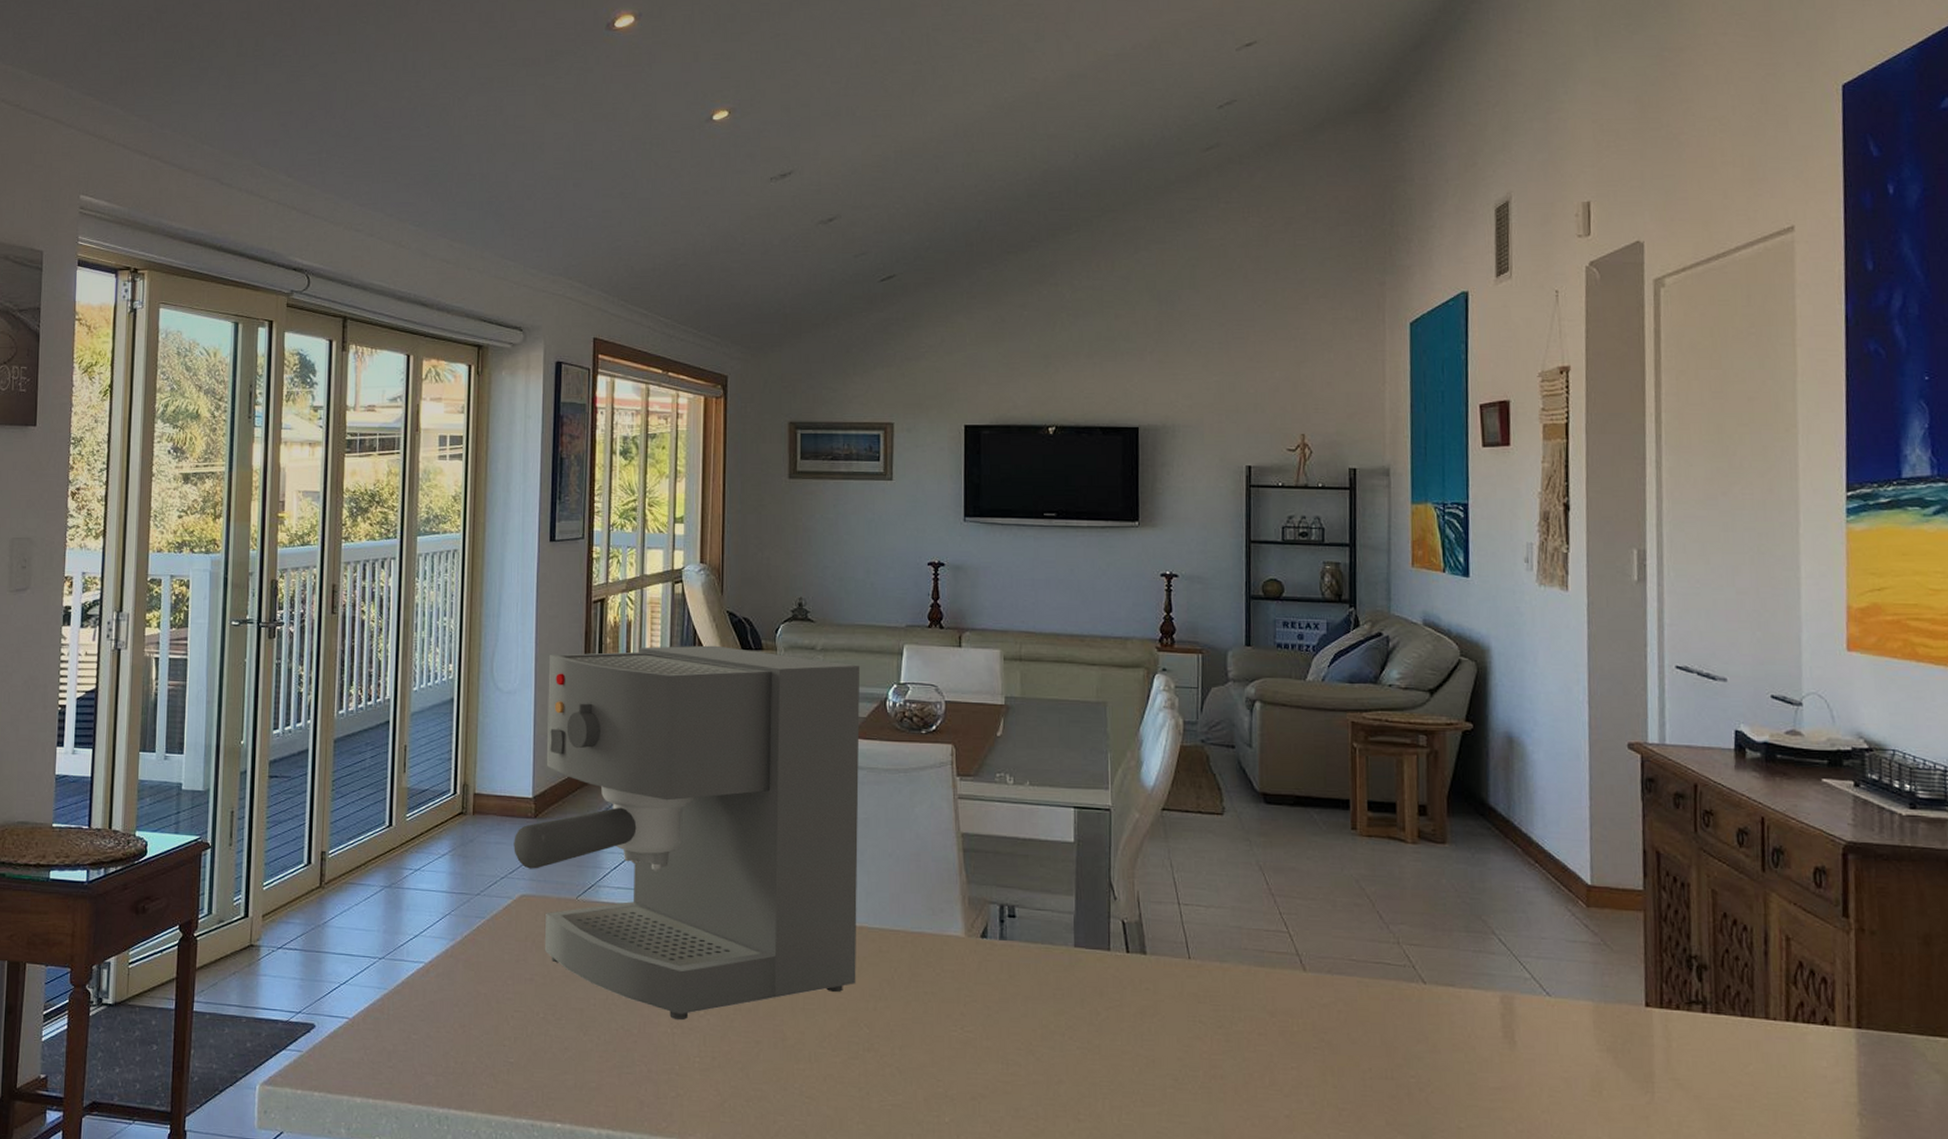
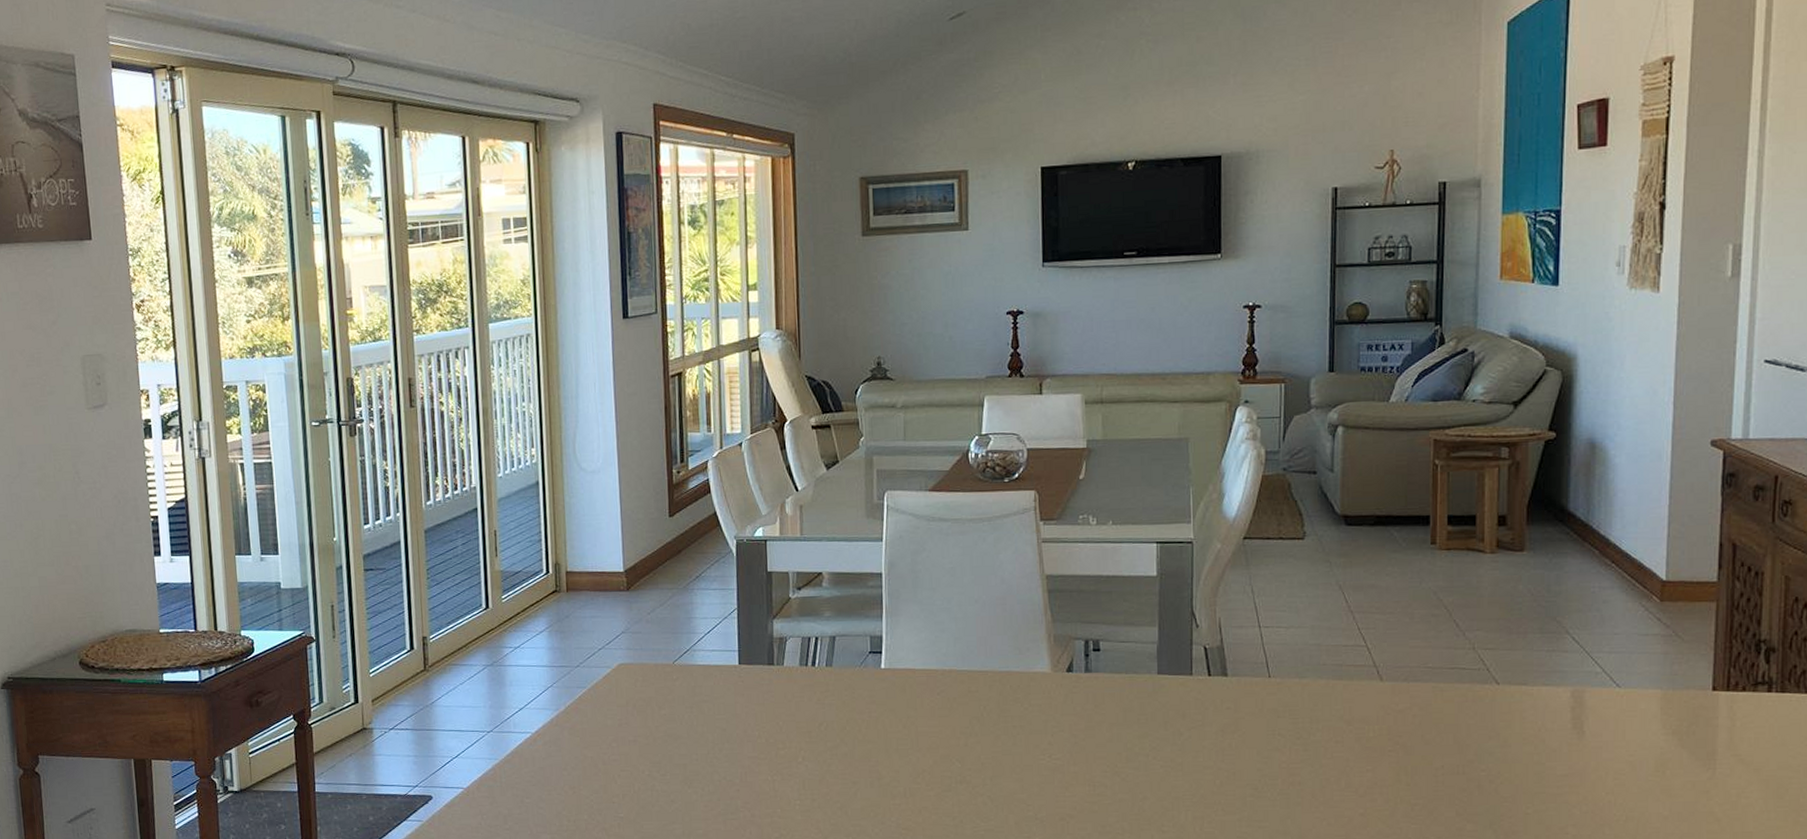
coffee maker: present [514,645,860,1021] -> none [608,410,947,768]

